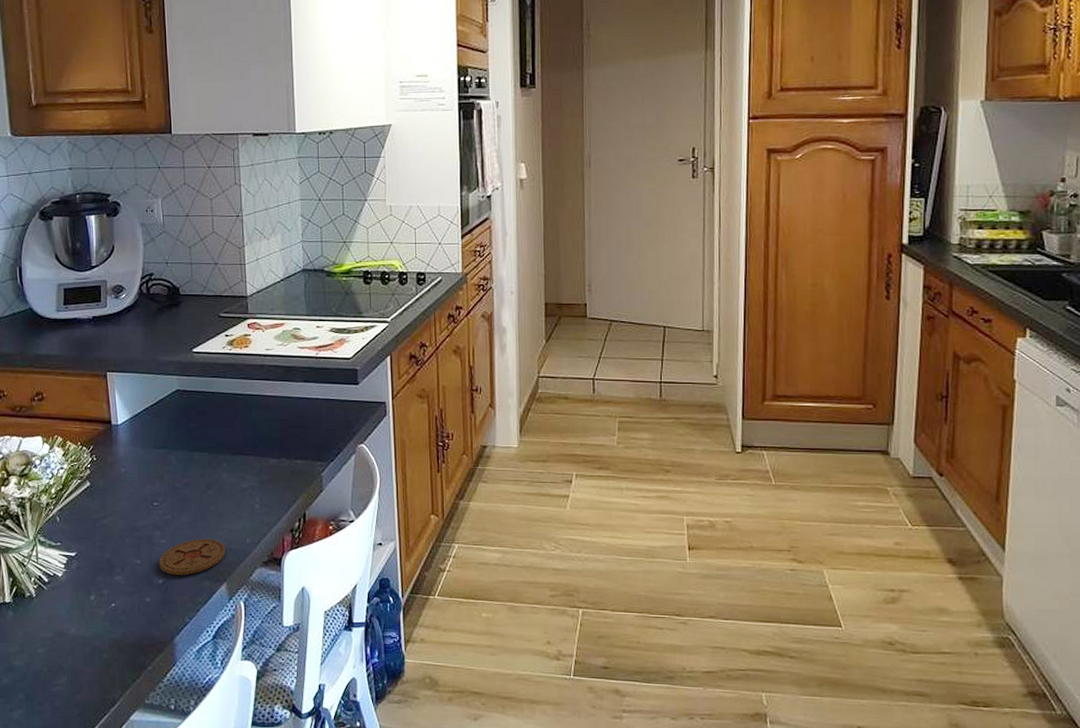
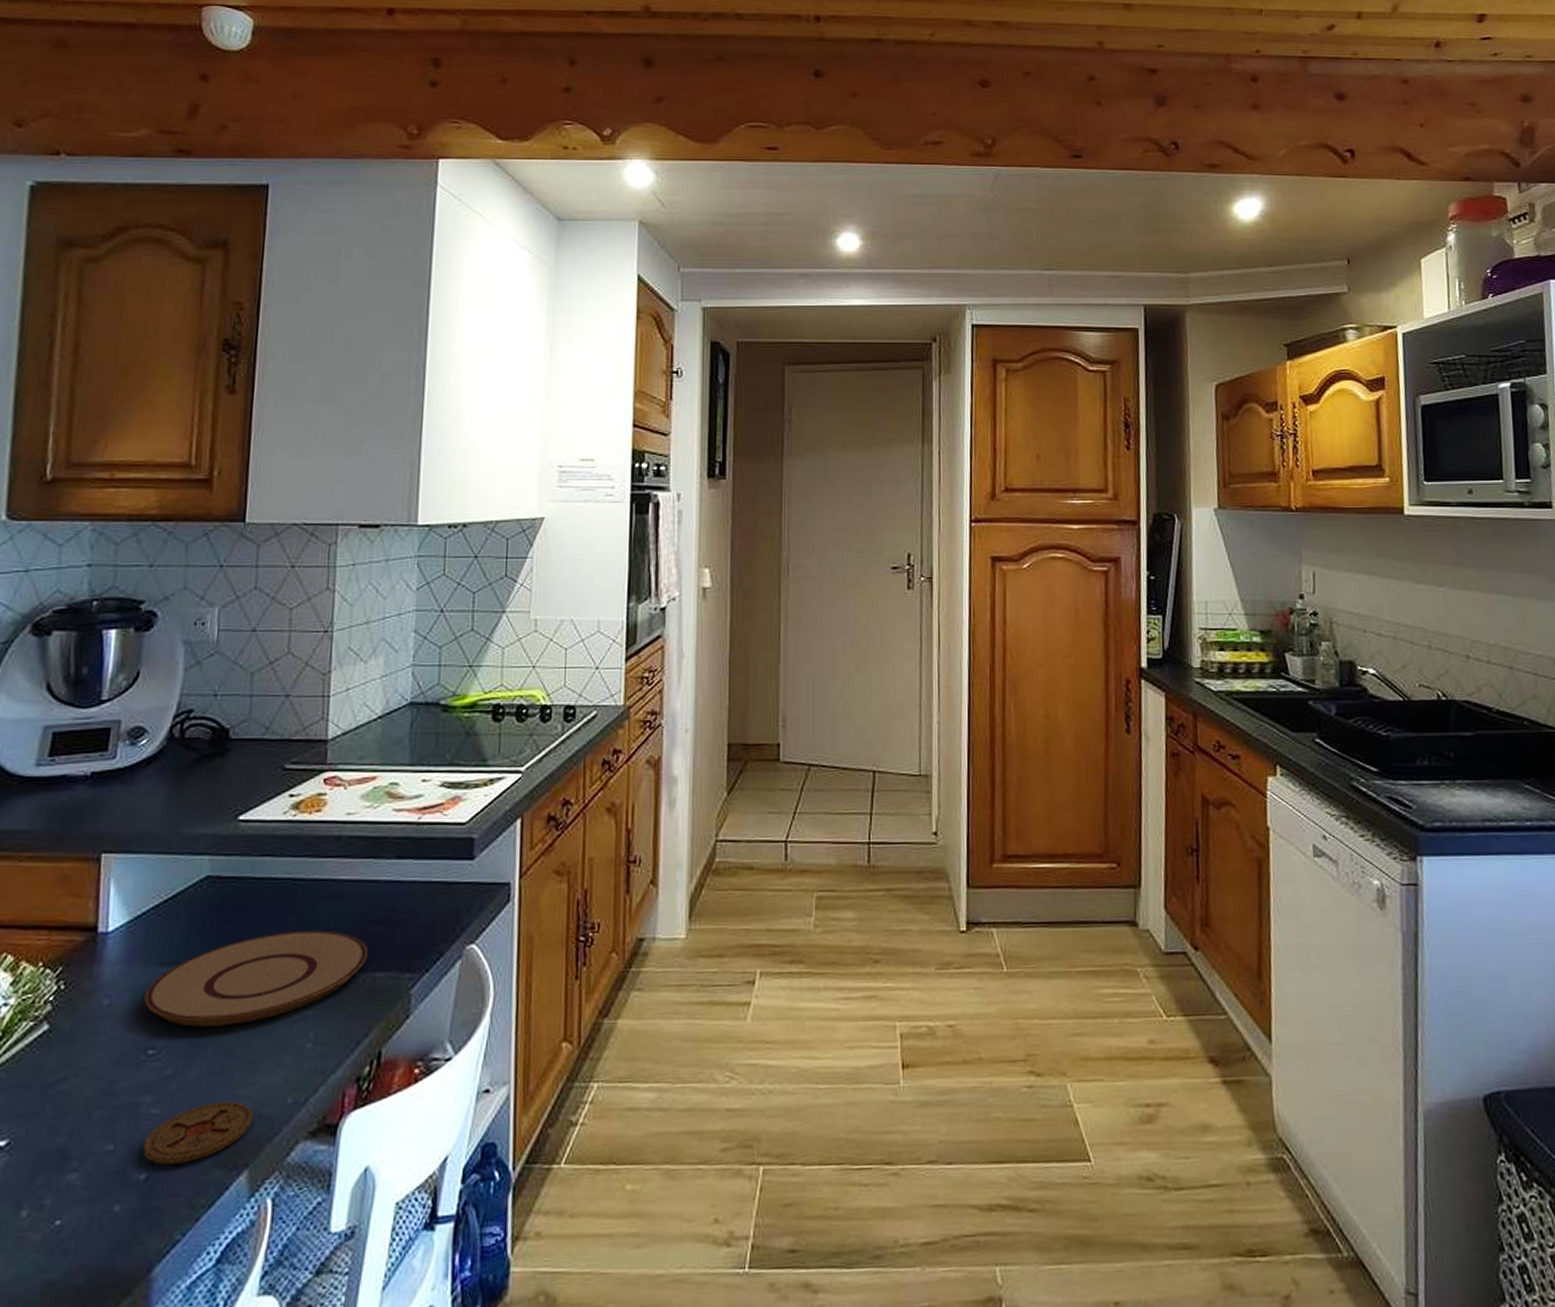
plate: none [147,429,291,490] -> present [144,930,369,1027]

